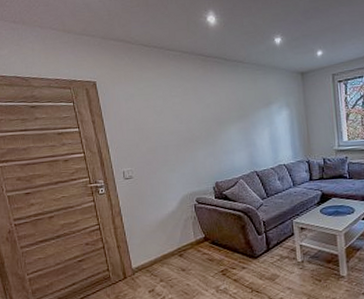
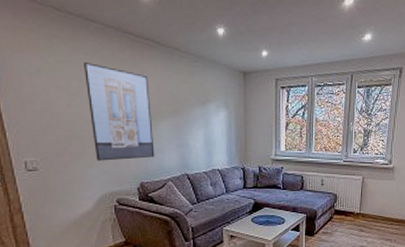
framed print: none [166,84,227,166] -> present [84,62,155,161]

